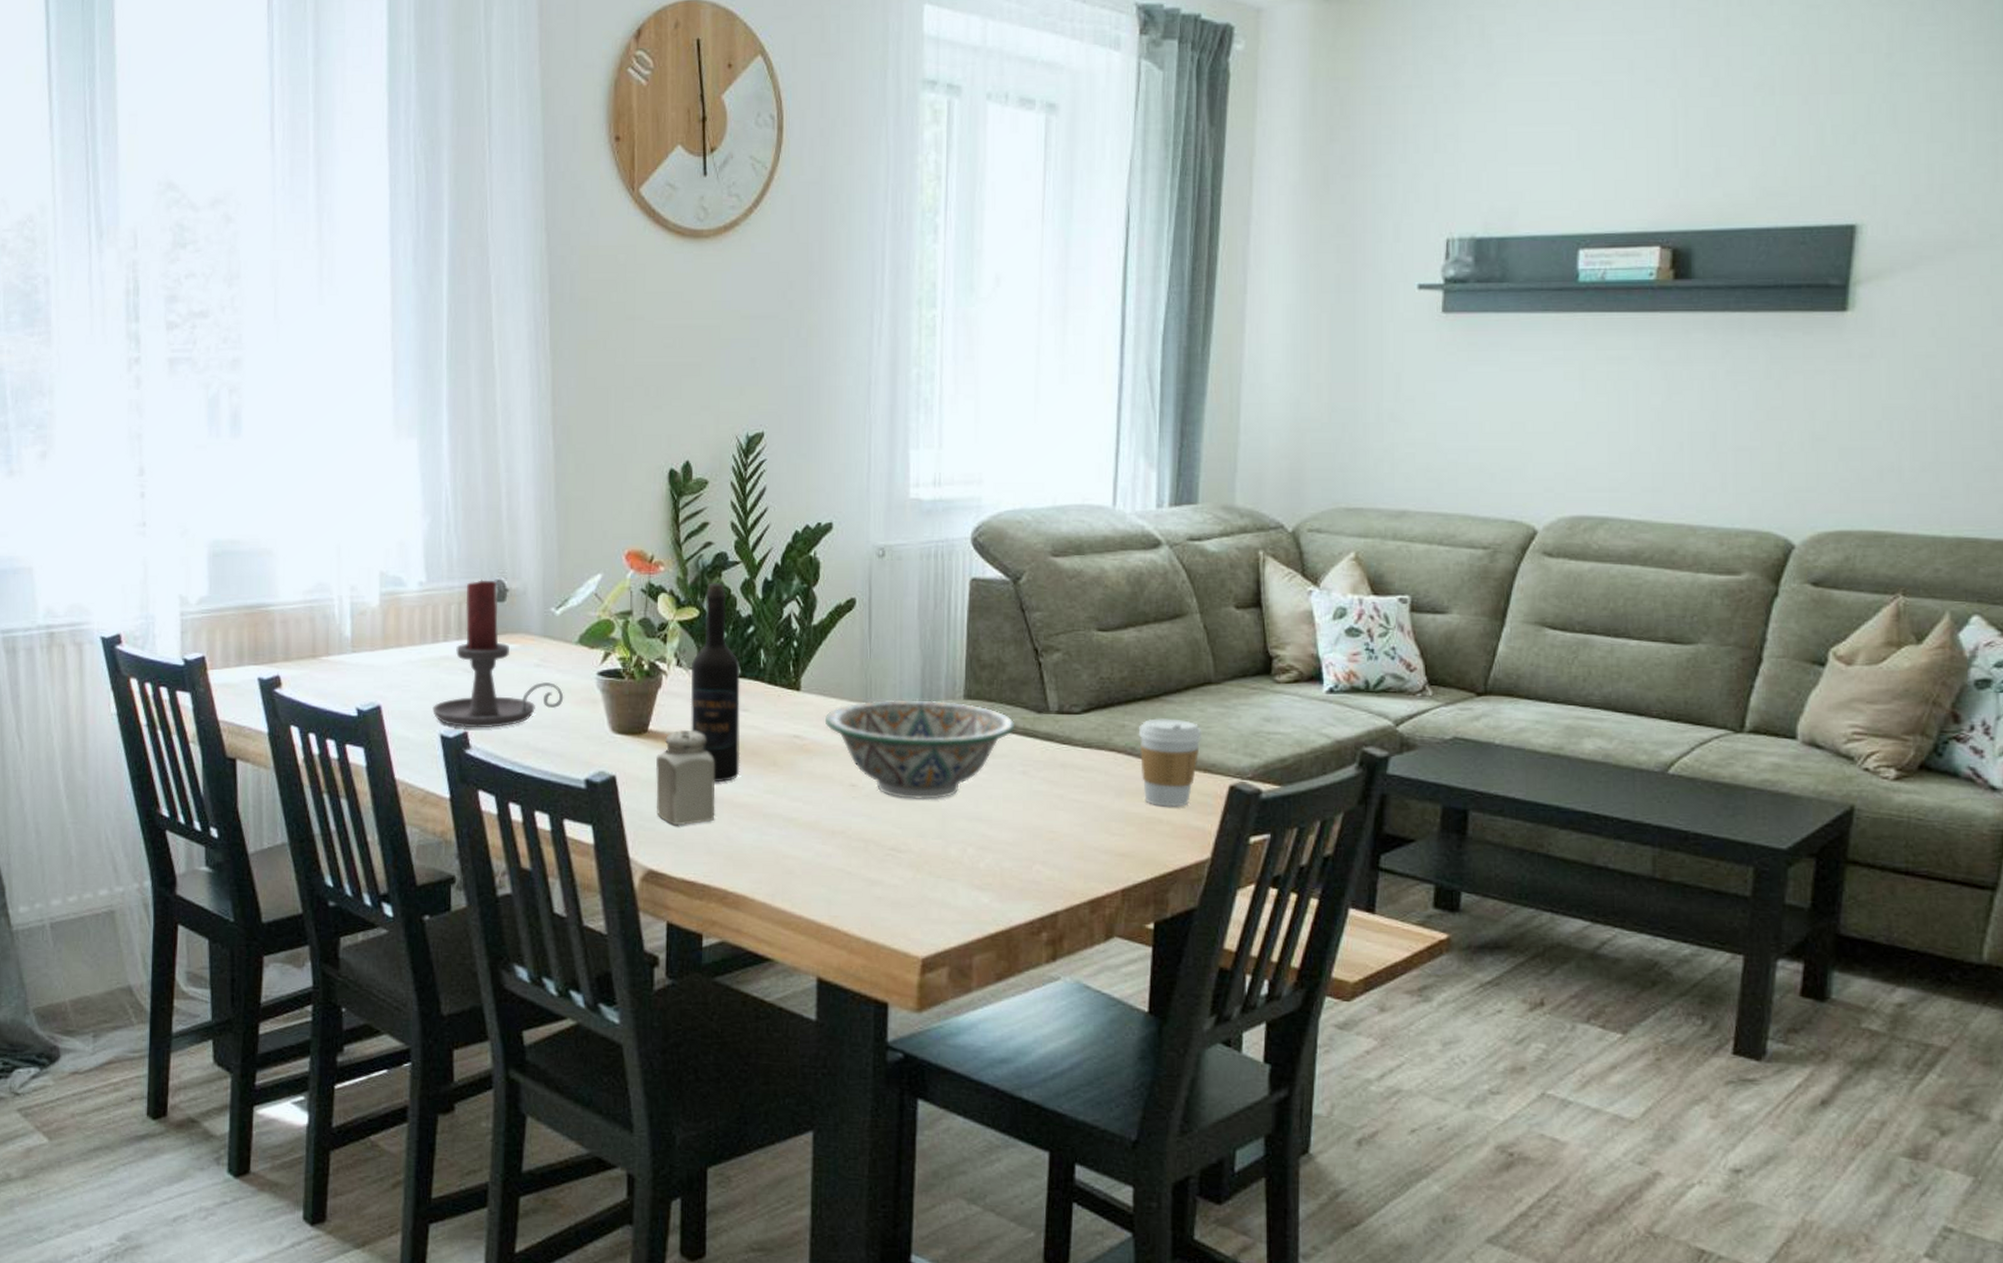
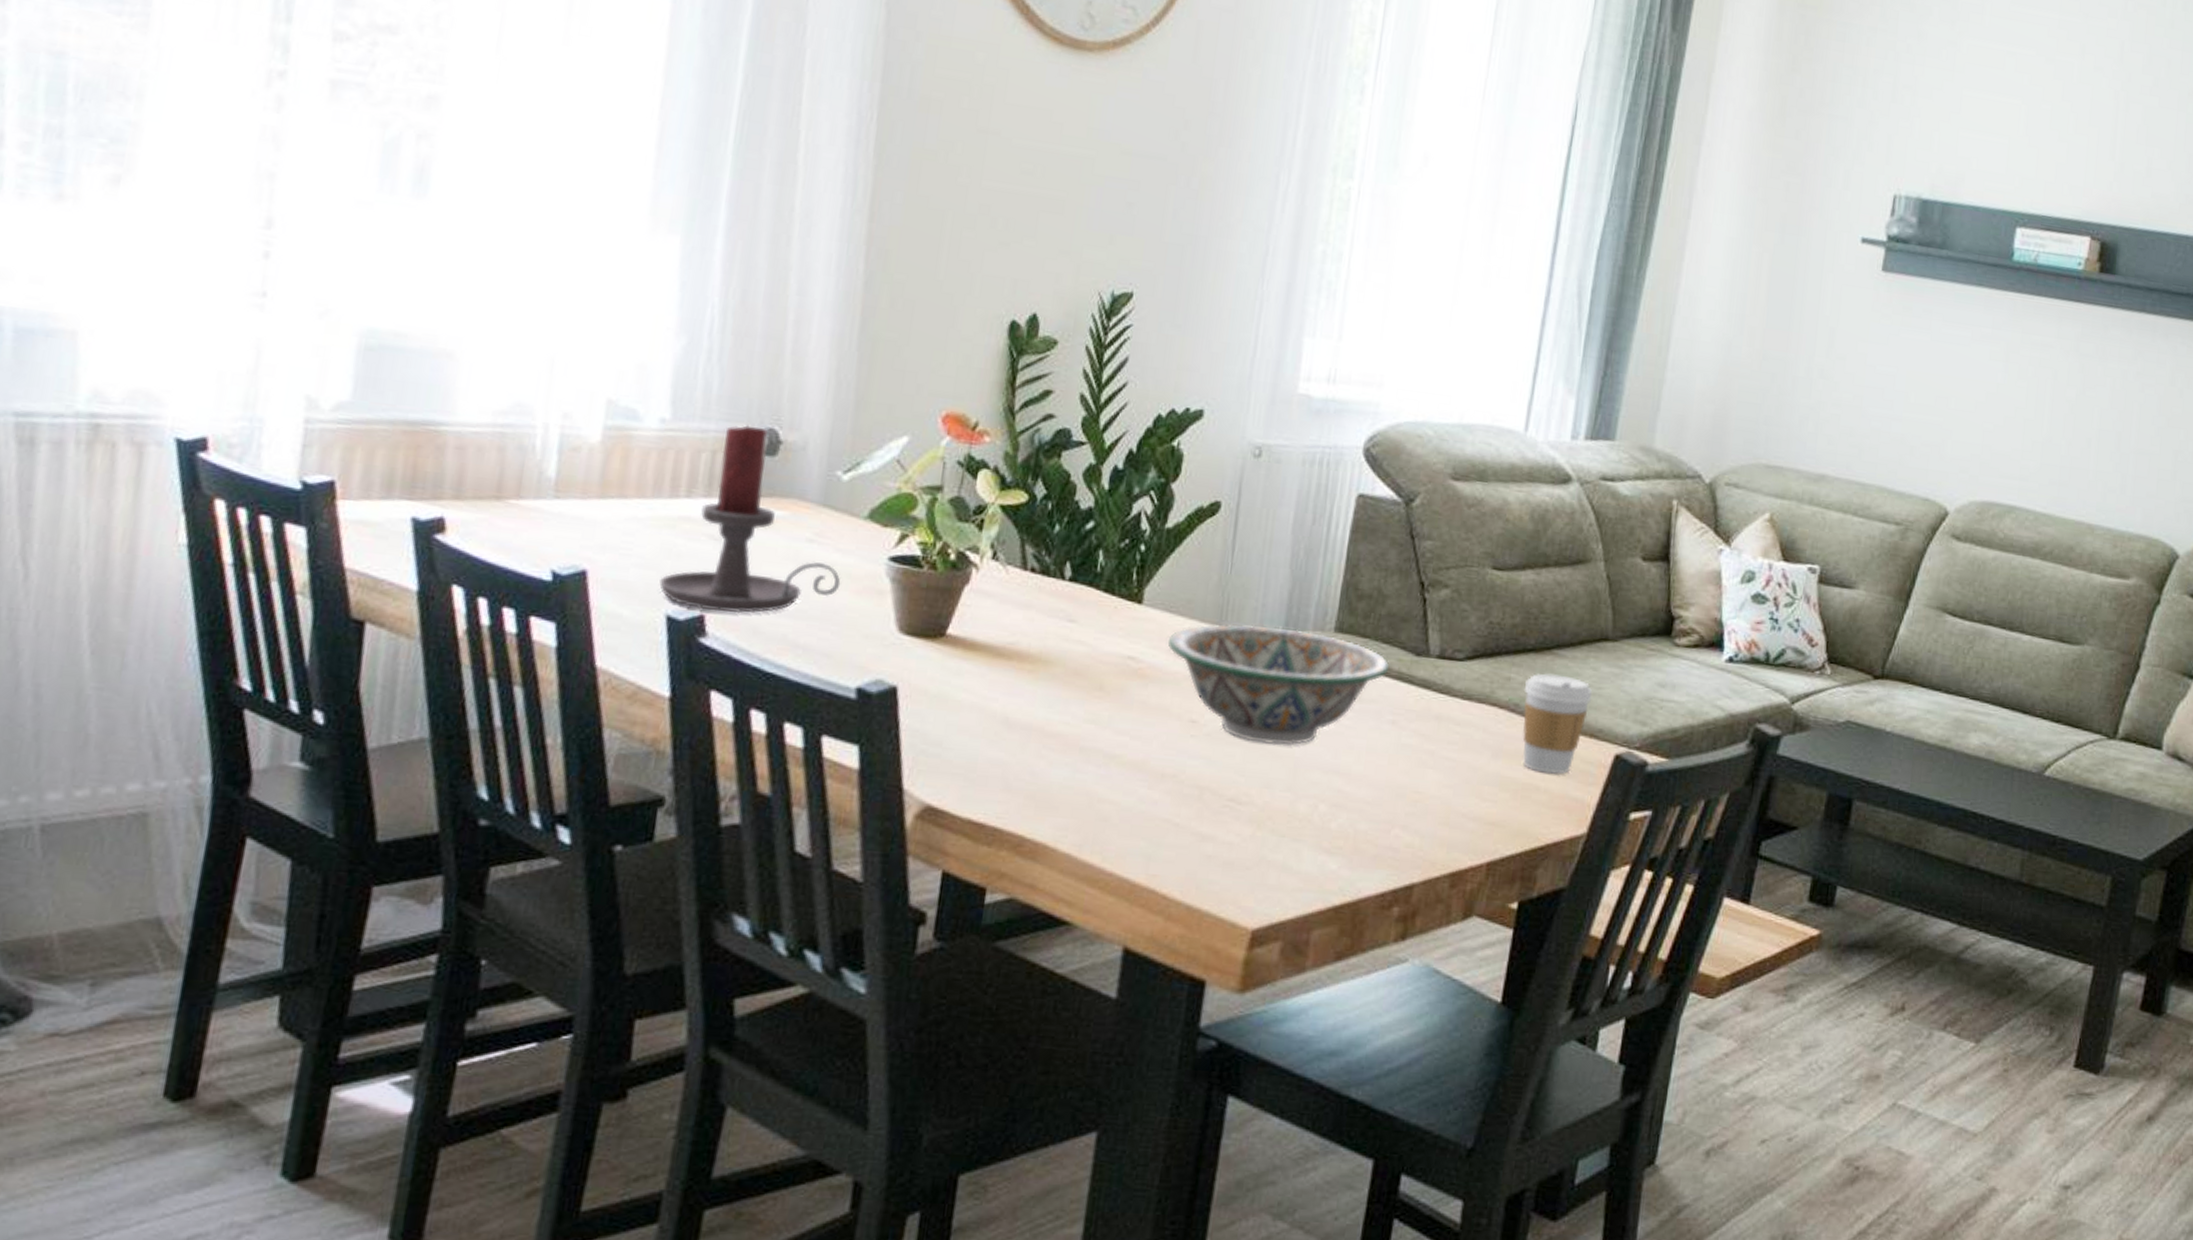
salt shaker: present [656,729,715,826] -> none [945,637,1027,754]
wine bottle: present [690,582,740,783] -> none [1001,463,1072,705]

